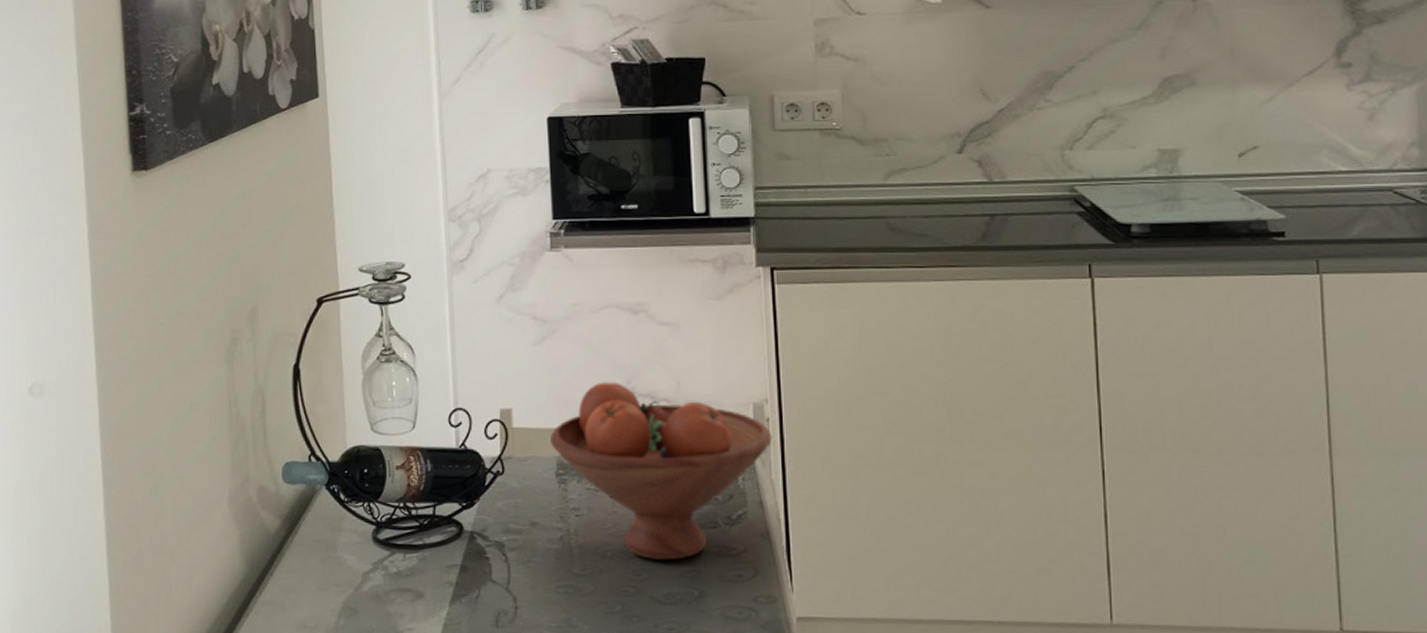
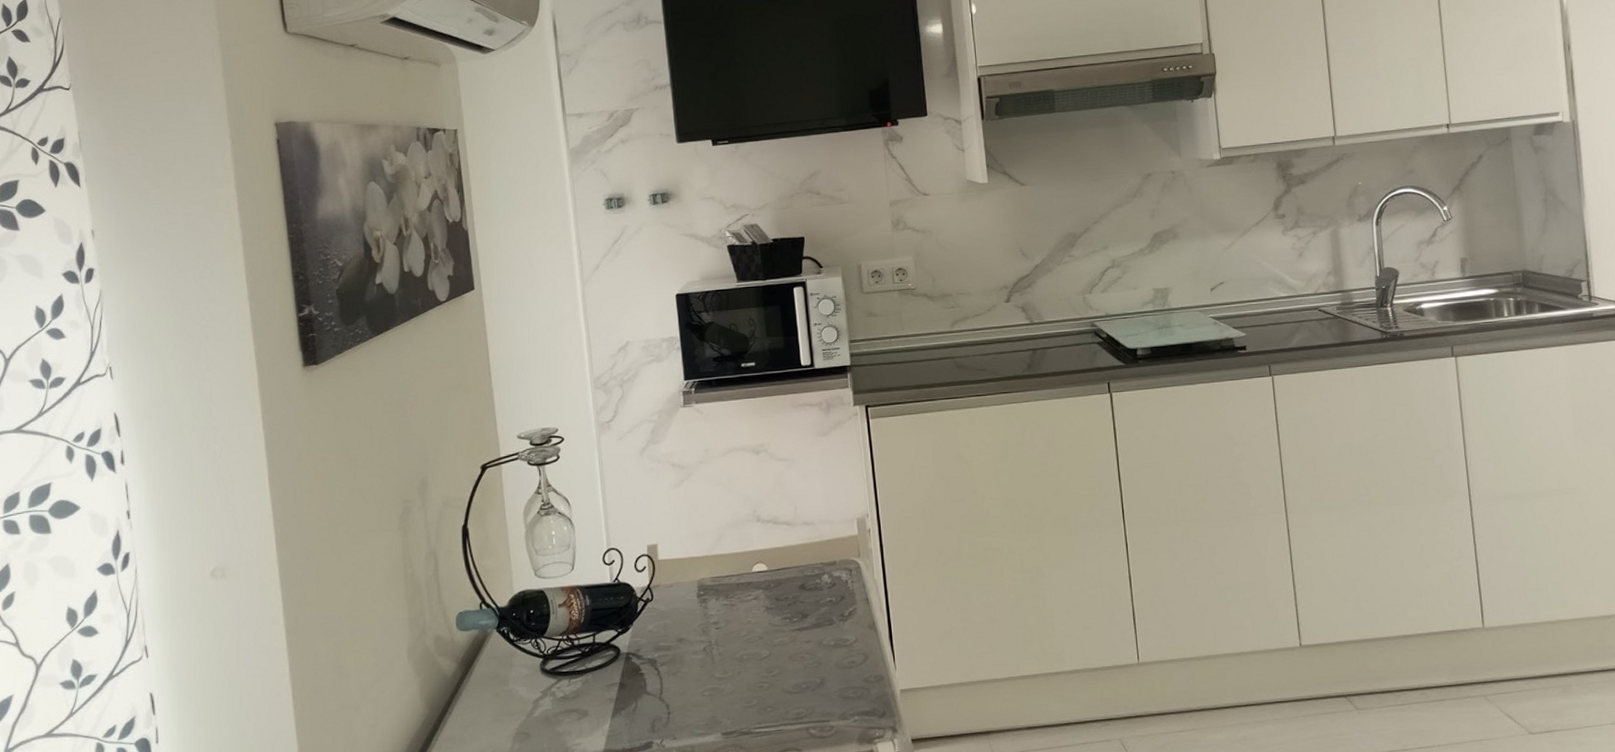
fruit bowl: present [550,382,773,560] -> none [691,512,874,658]

